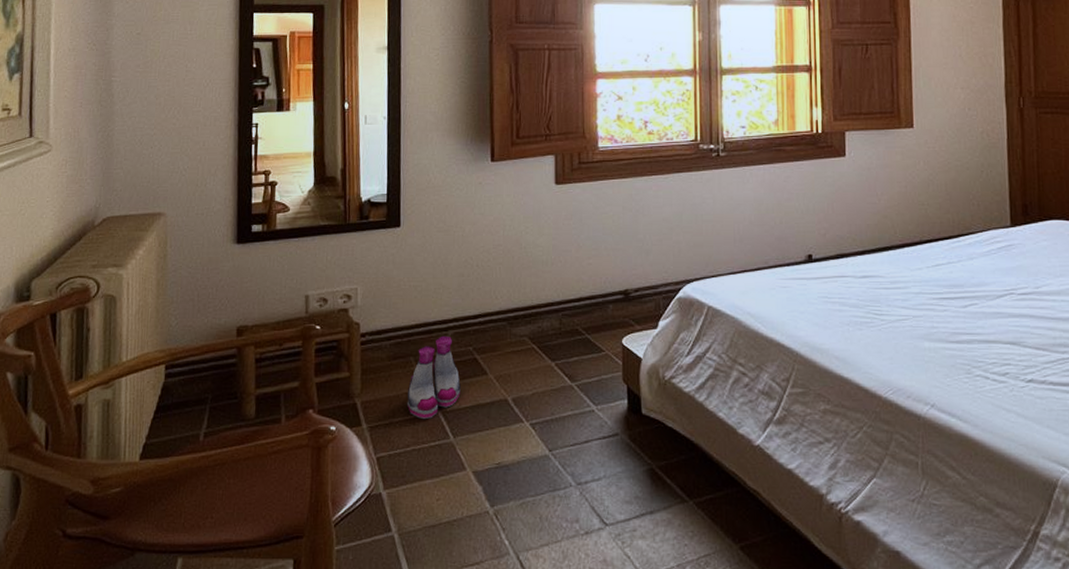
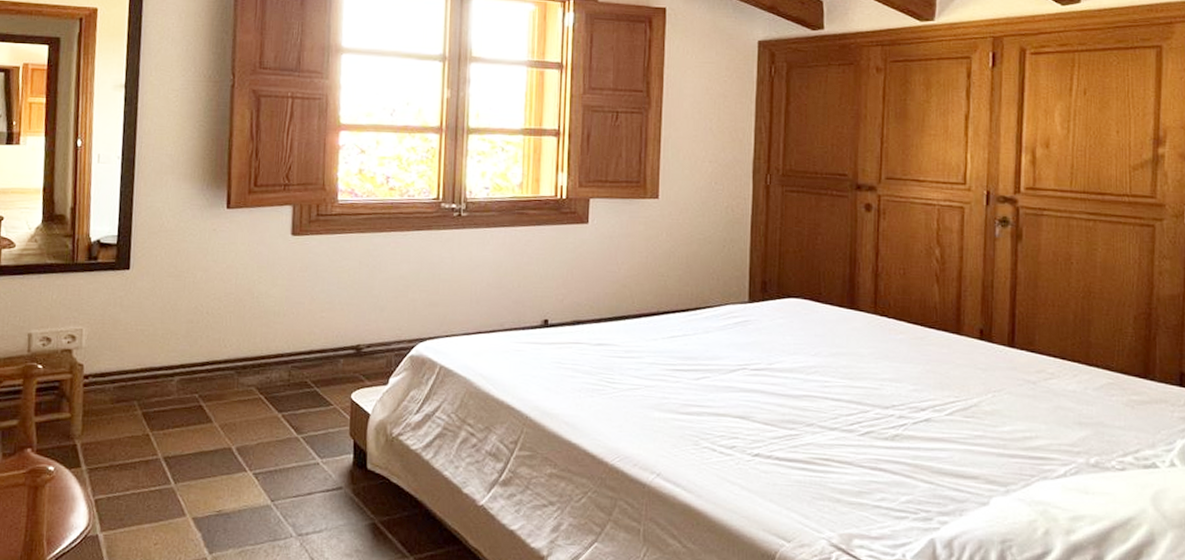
boots: present [407,335,461,419] -> none [128,381,185,464]

